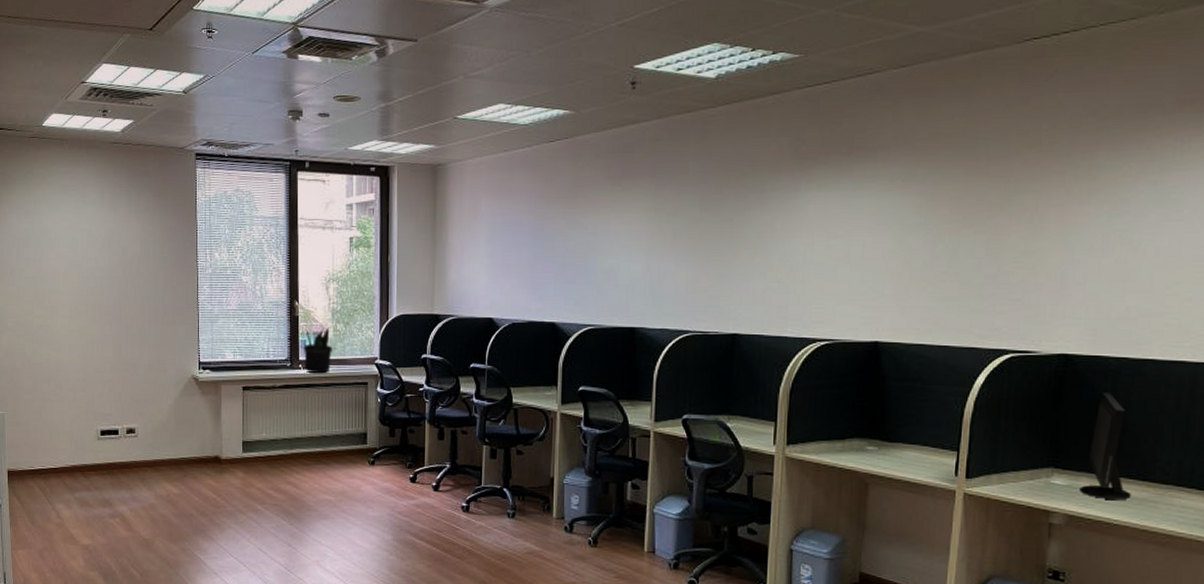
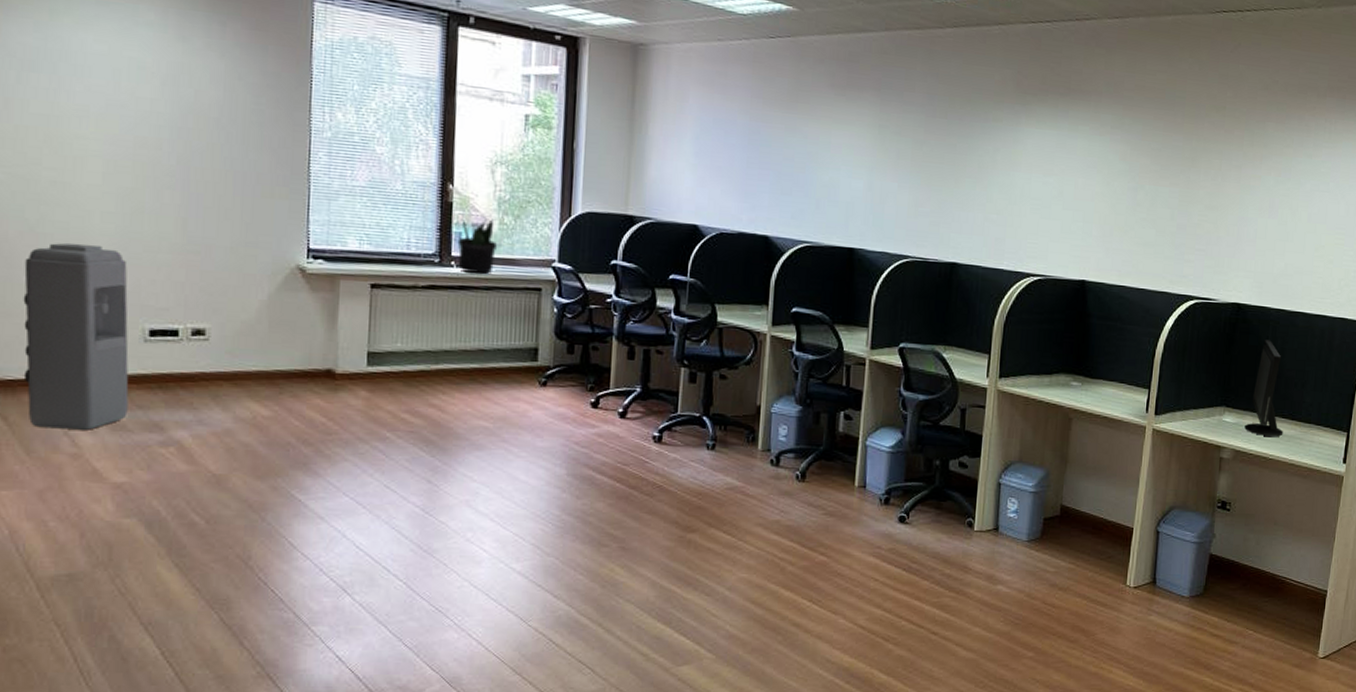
water dispenser: none [26,369,90,506] -> present [23,242,129,430]

